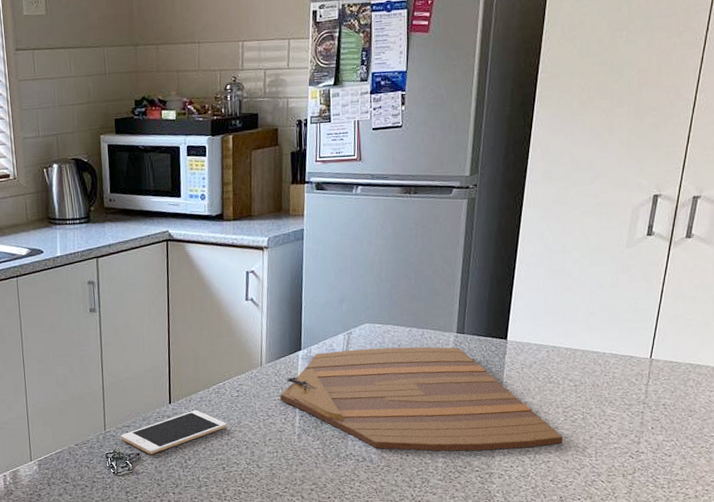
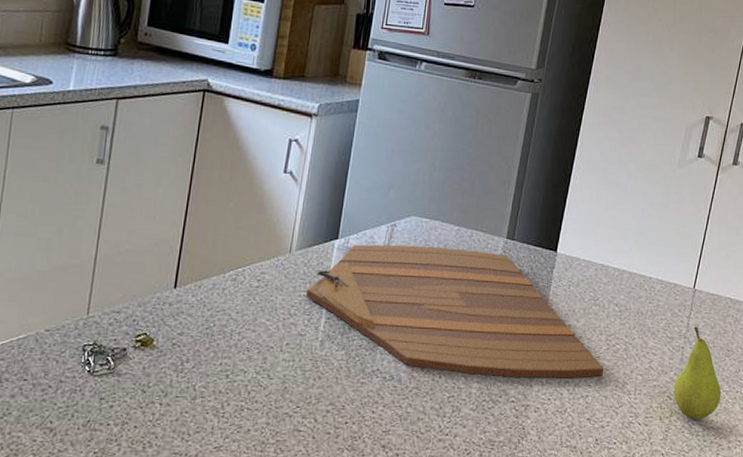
cell phone: present [121,410,227,454] -> none [106,299,239,351]
fruit: none [635,392,686,474] -> present [673,327,722,419]

